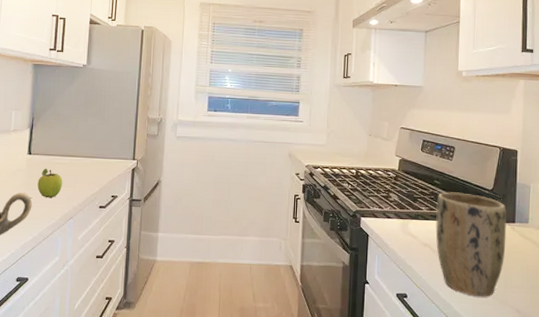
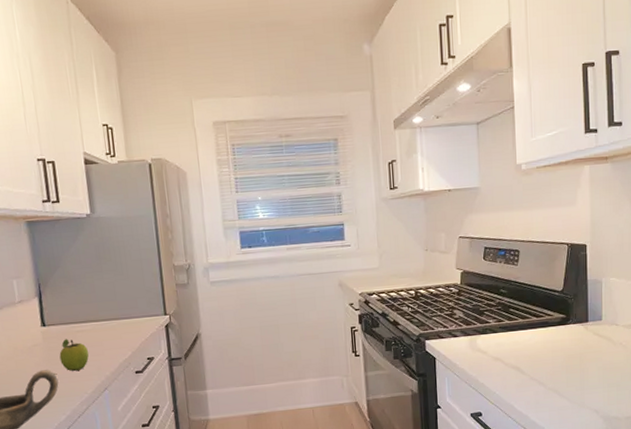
plant pot: present [435,192,507,297] -> none [505,298,580,404]

